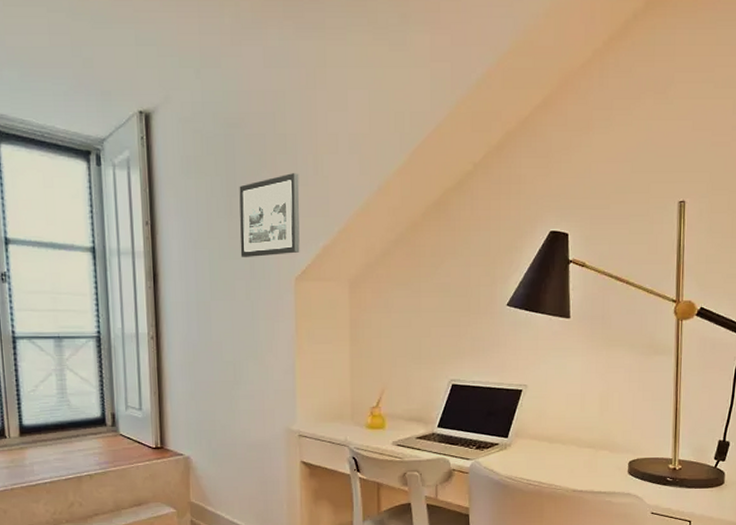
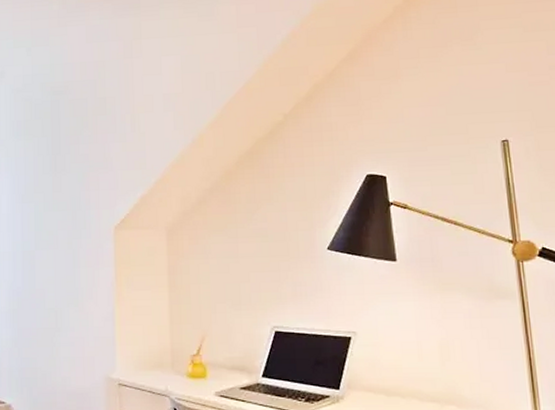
picture frame: present [239,173,300,257] -> none [63,131,119,209]

